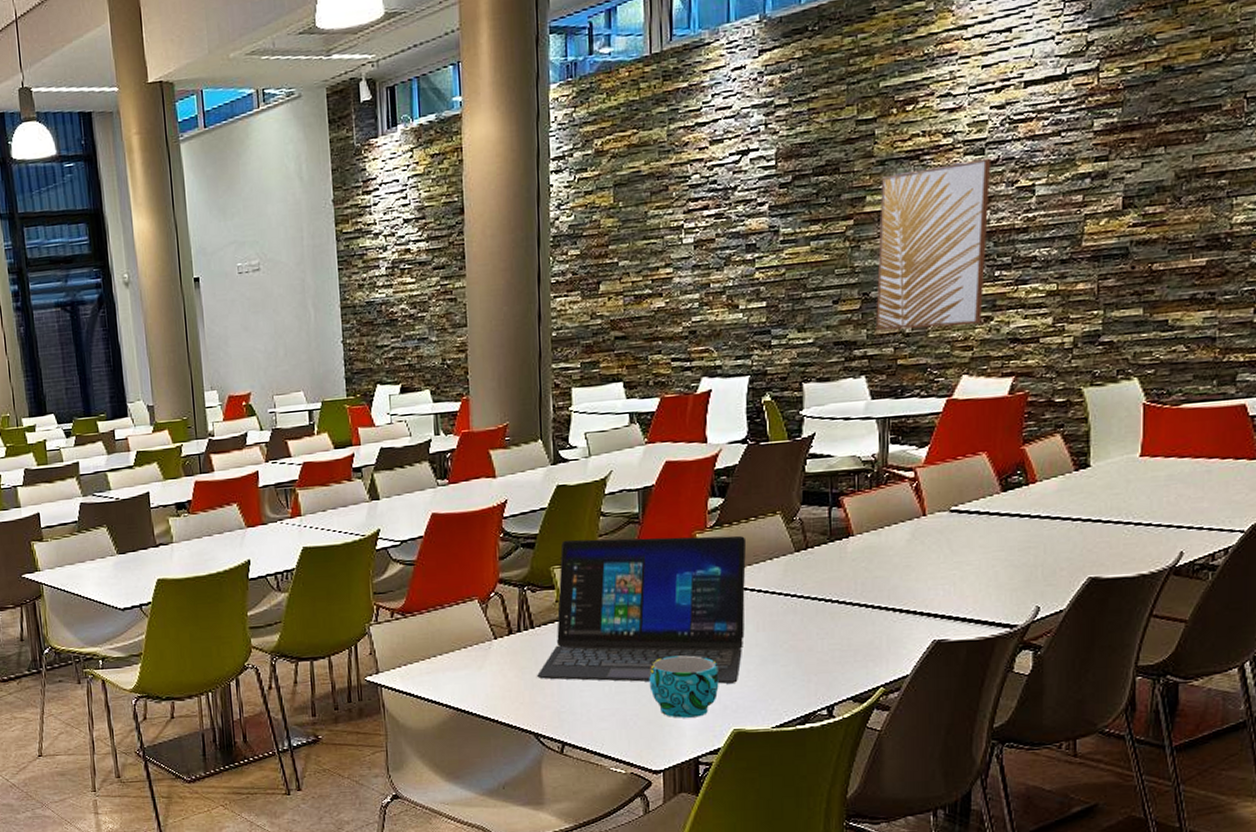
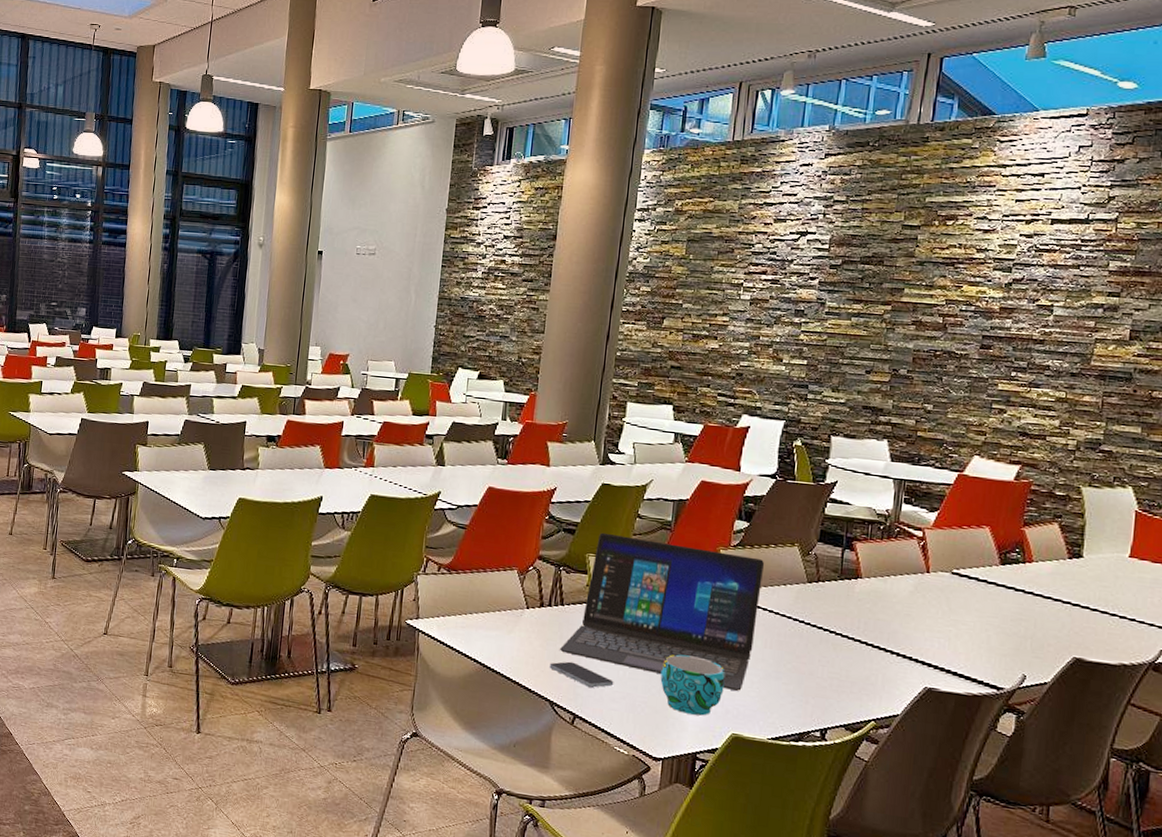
smartphone: none [528,687,600,712] -> present [549,661,614,689]
wall art: present [876,158,992,331] -> none [901,274,1017,414]

